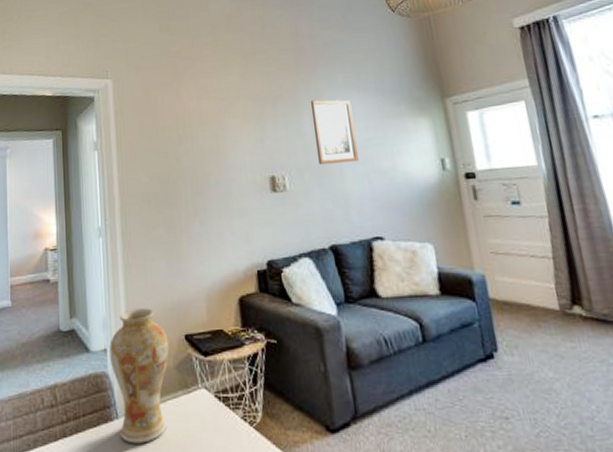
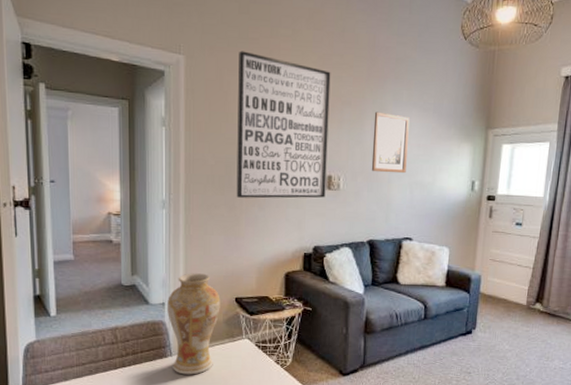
wall art: none [163,64,272,215] -> present [236,51,331,199]

